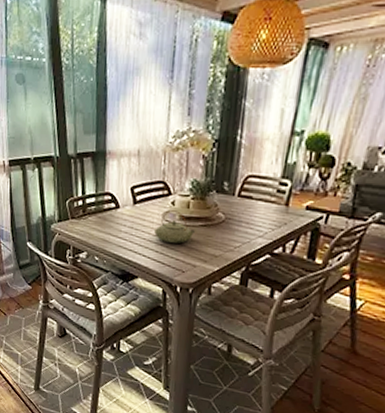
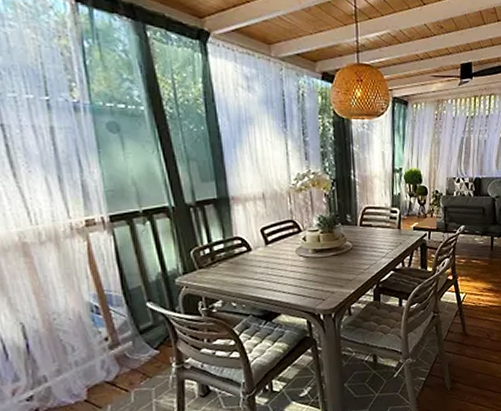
teapot: present [154,210,195,243] -> none [291,245,328,276]

